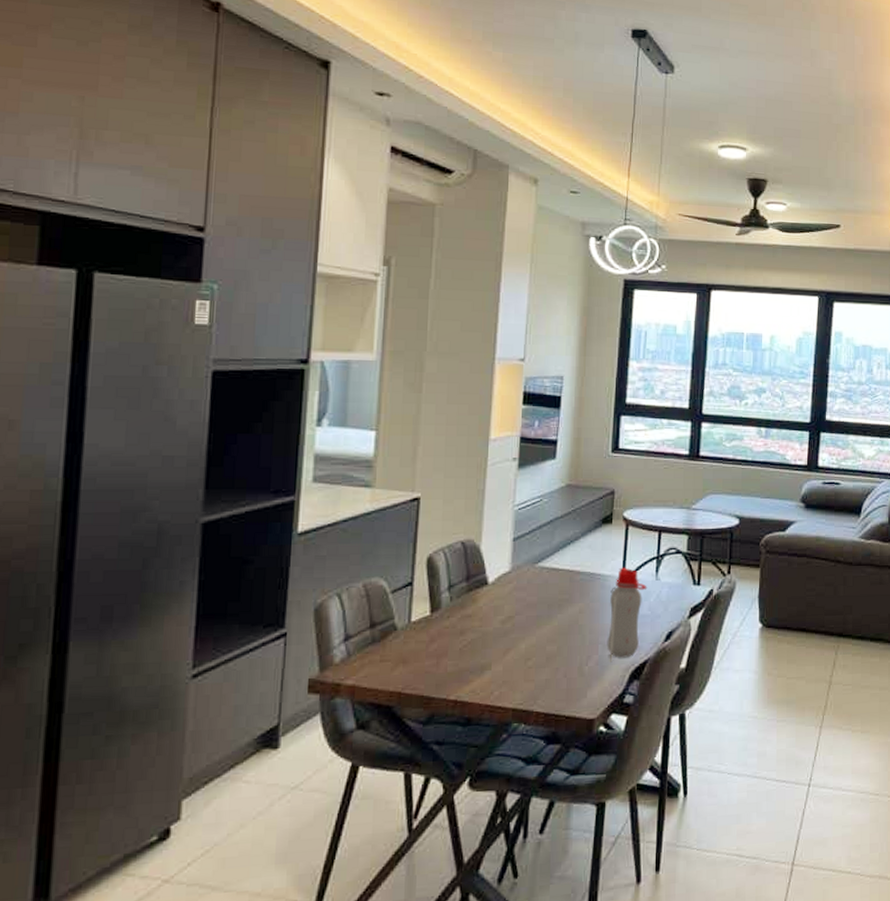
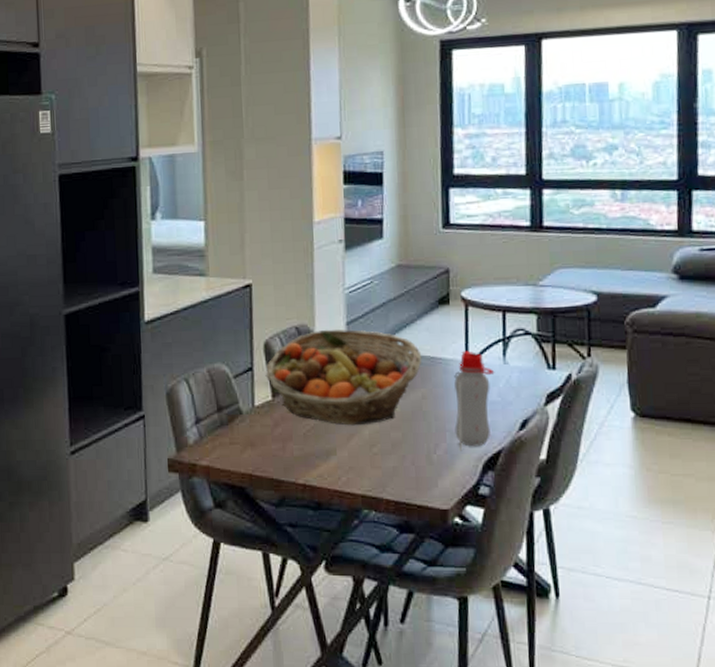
fruit basket: none [425,544,583,640] -> present [265,329,422,426]

